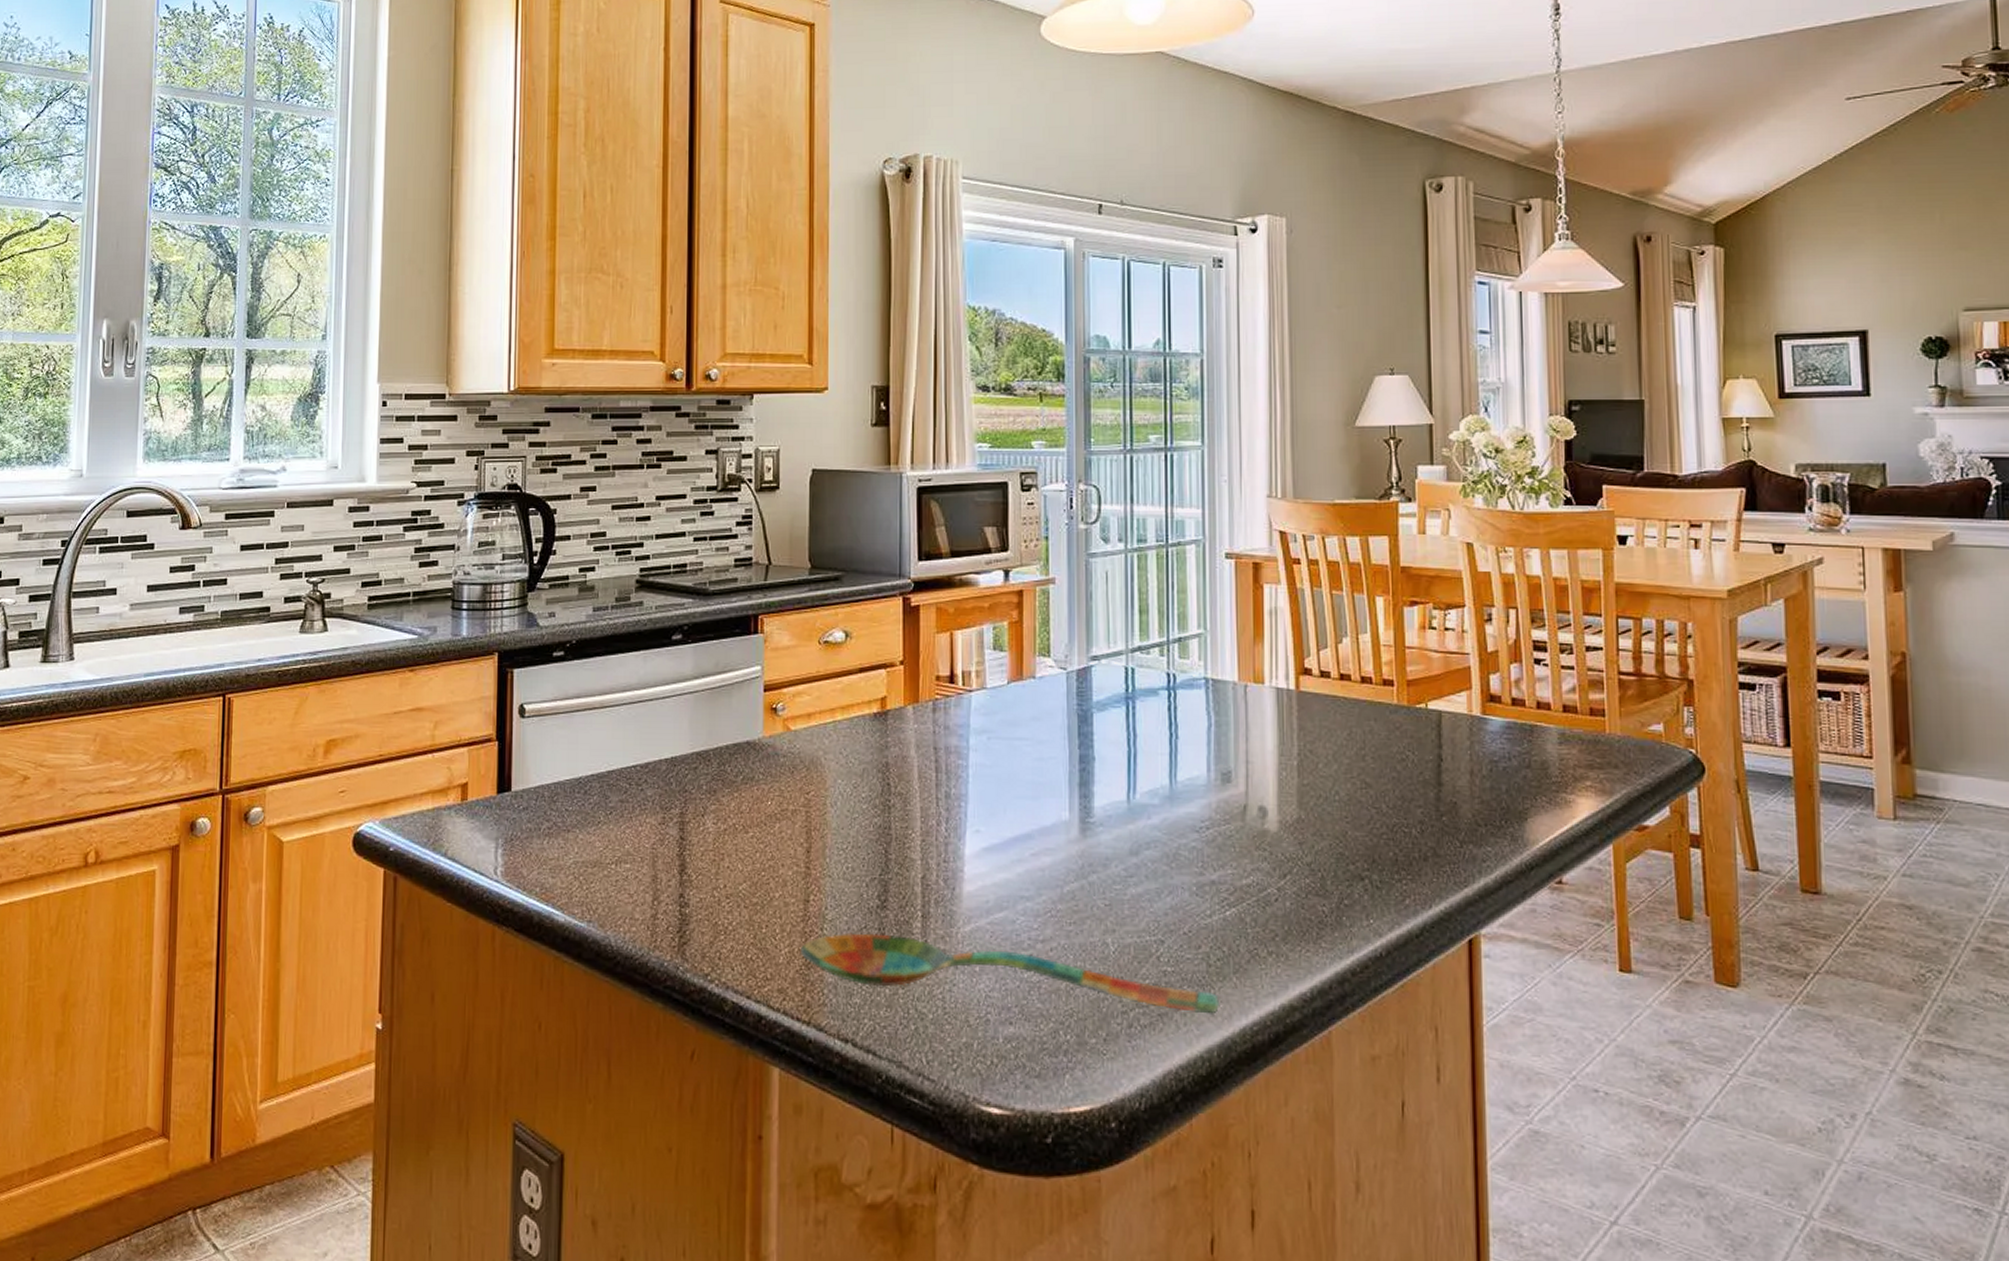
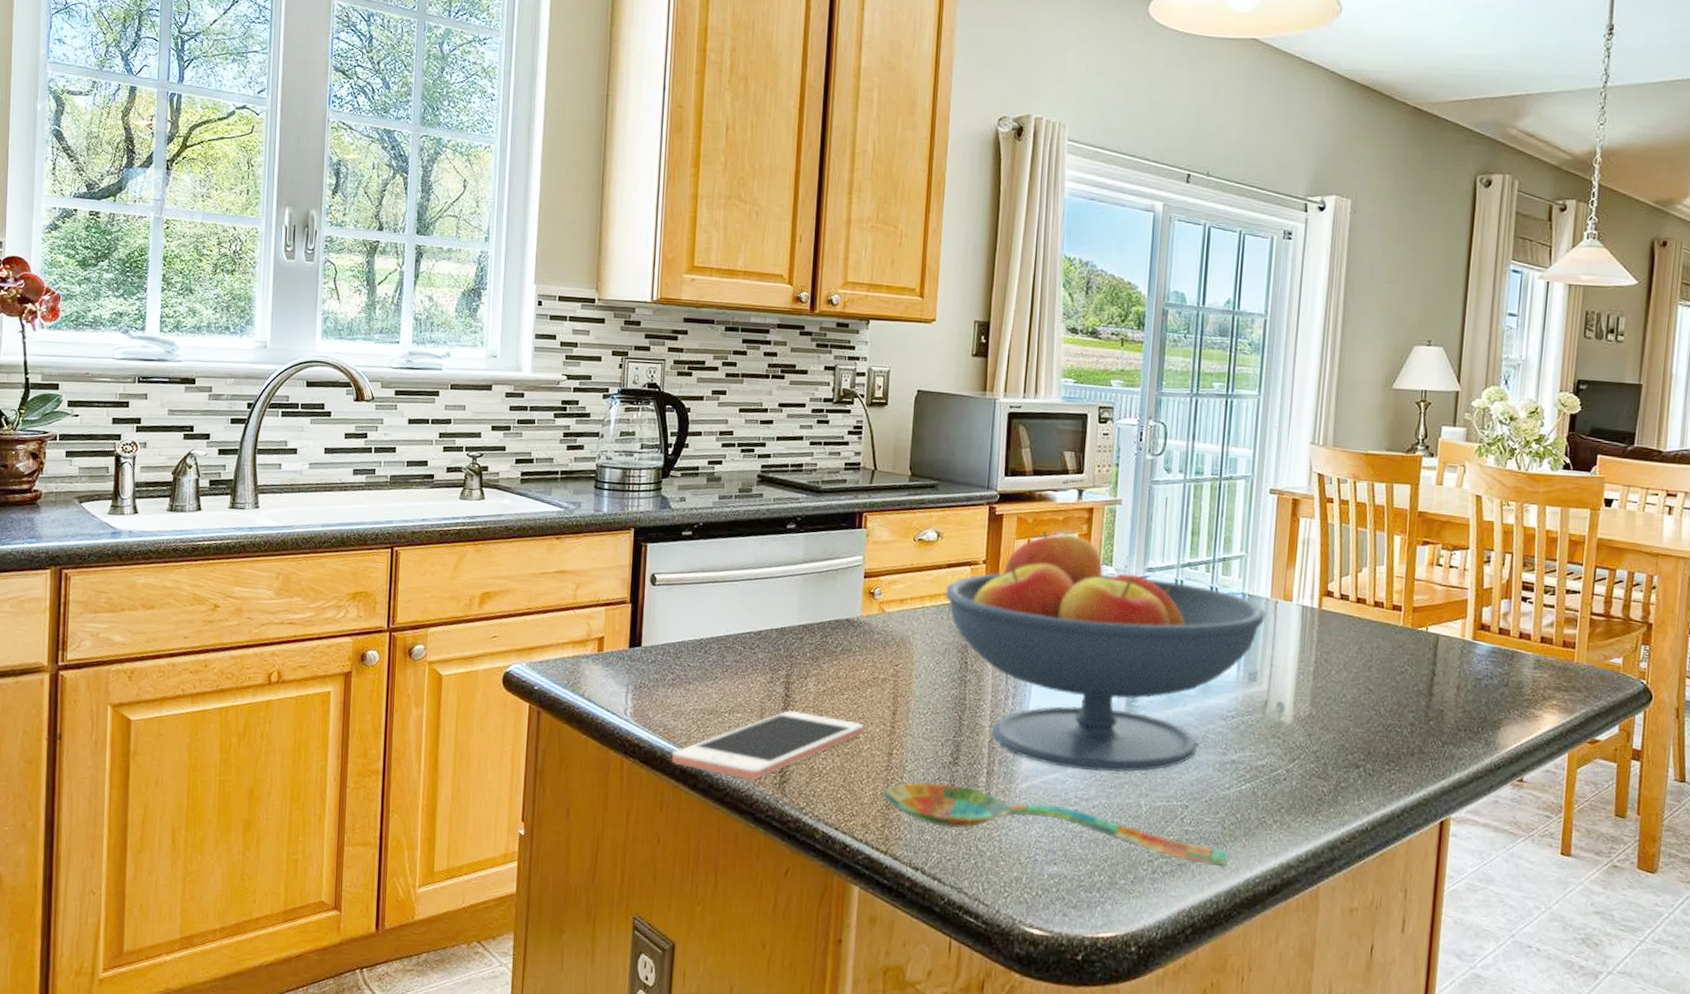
cell phone: none [552,855,774,943] -> present [672,710,864,780]
fruit bowl: none [858,620,1235,906] -> present [945,530,1266,772]

